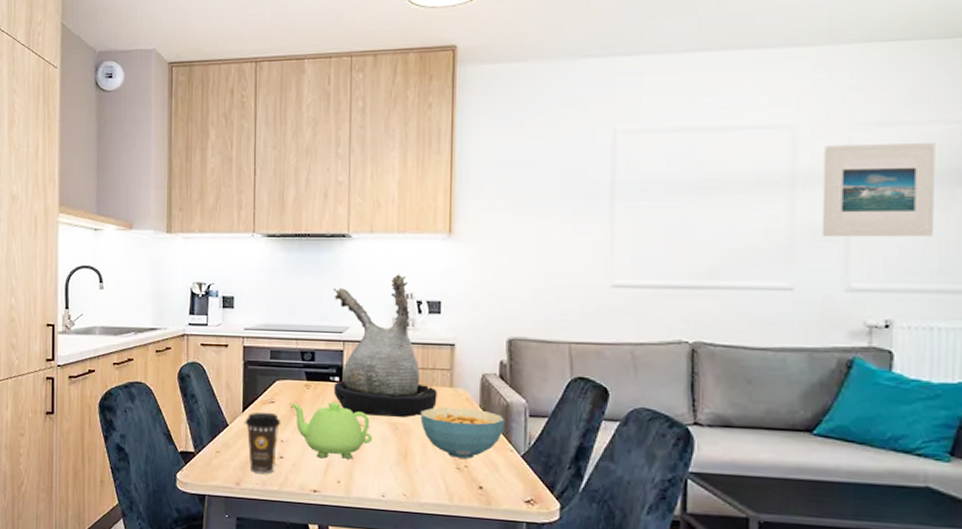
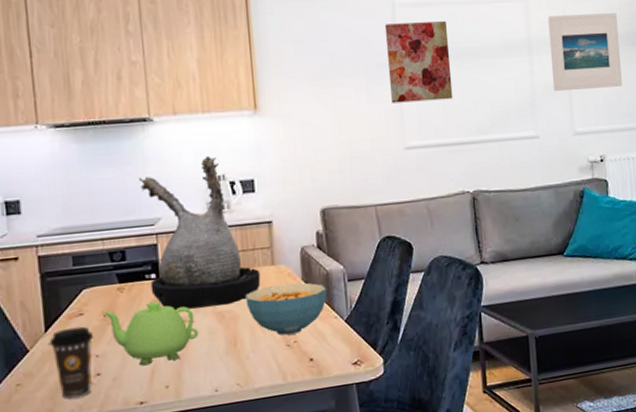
wall art: none [601,150,681,237] -> present [384,21,453,103]

